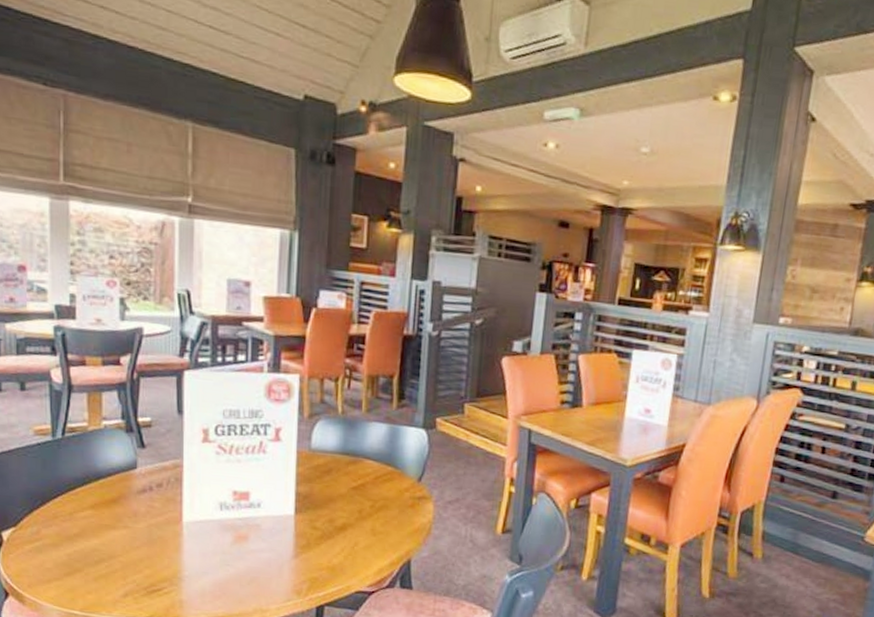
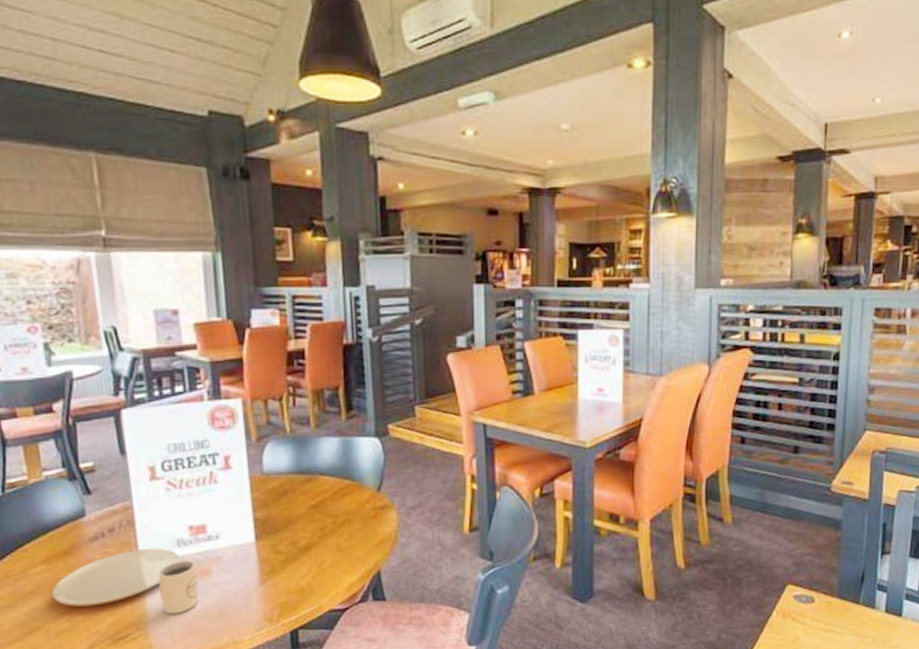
plate: none [96,507,220,556] -> present [52,548,180,607]
mug: none [196,523,236,575] -> present [158,560,199,614]

